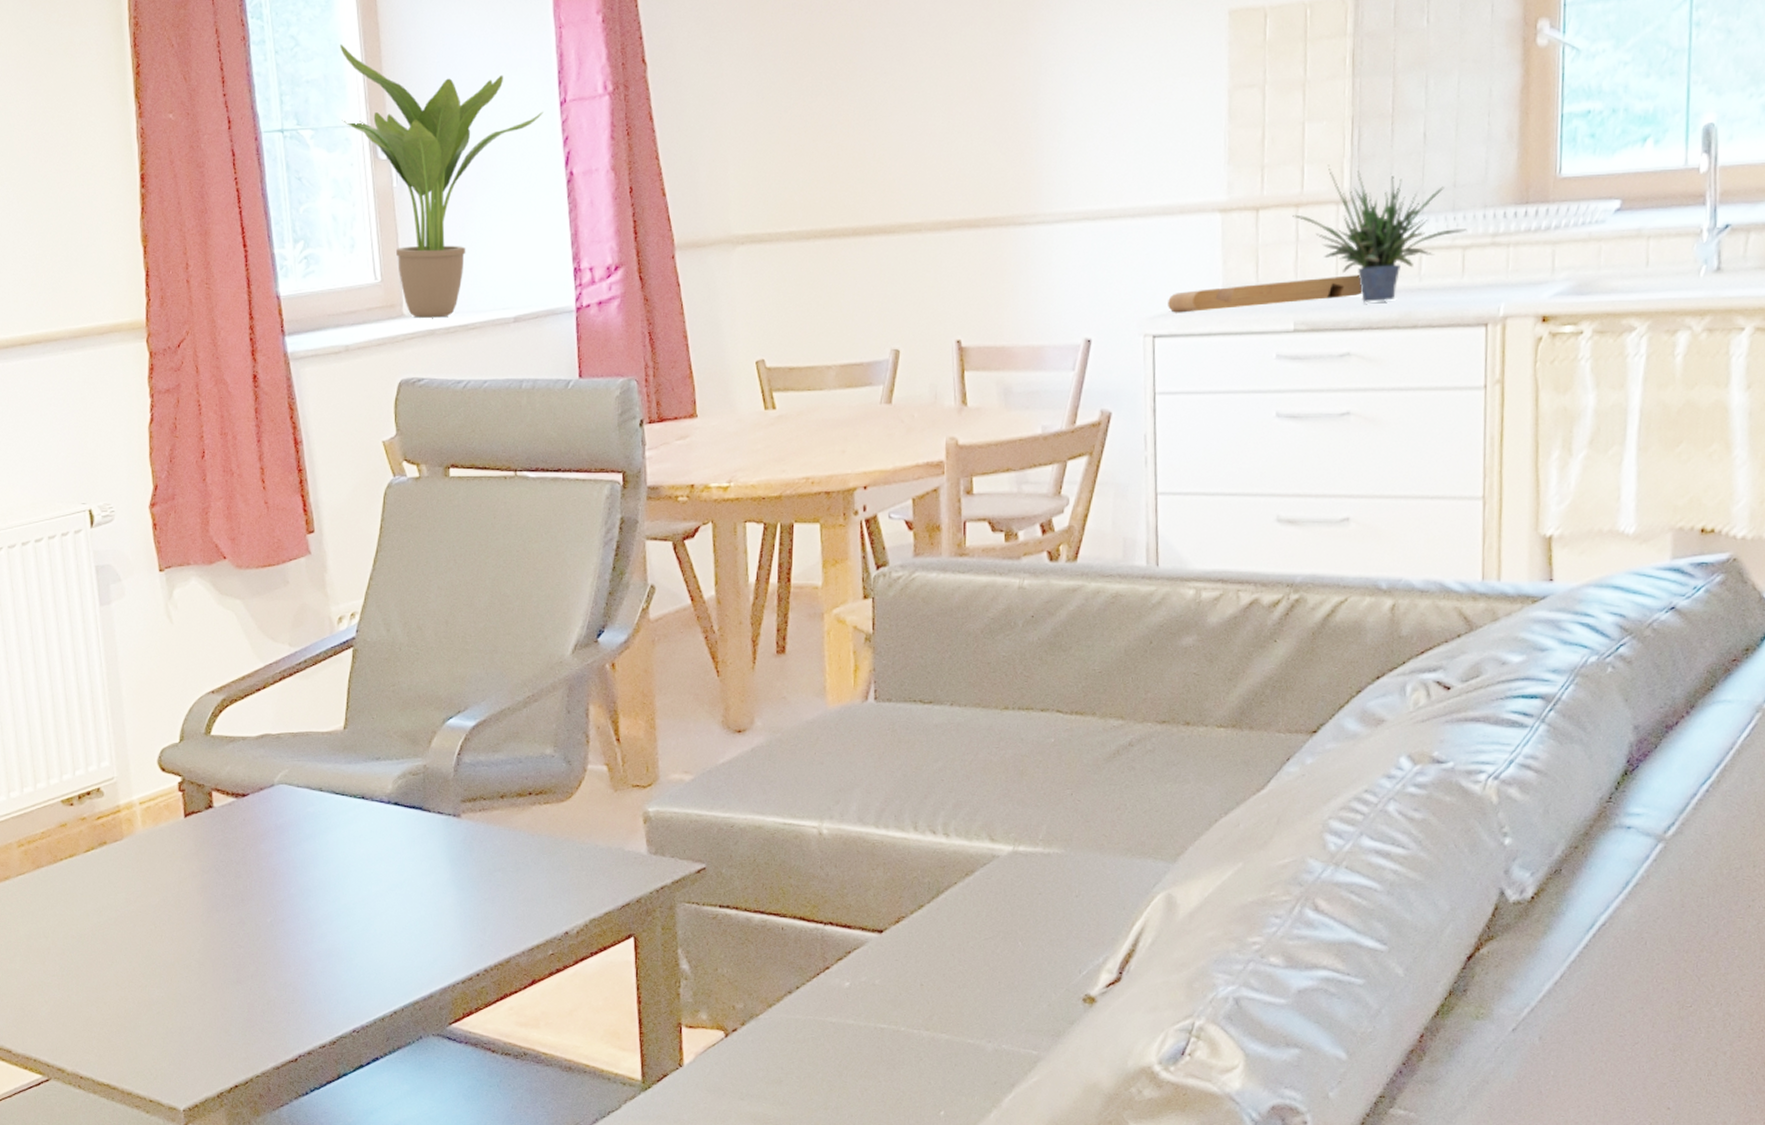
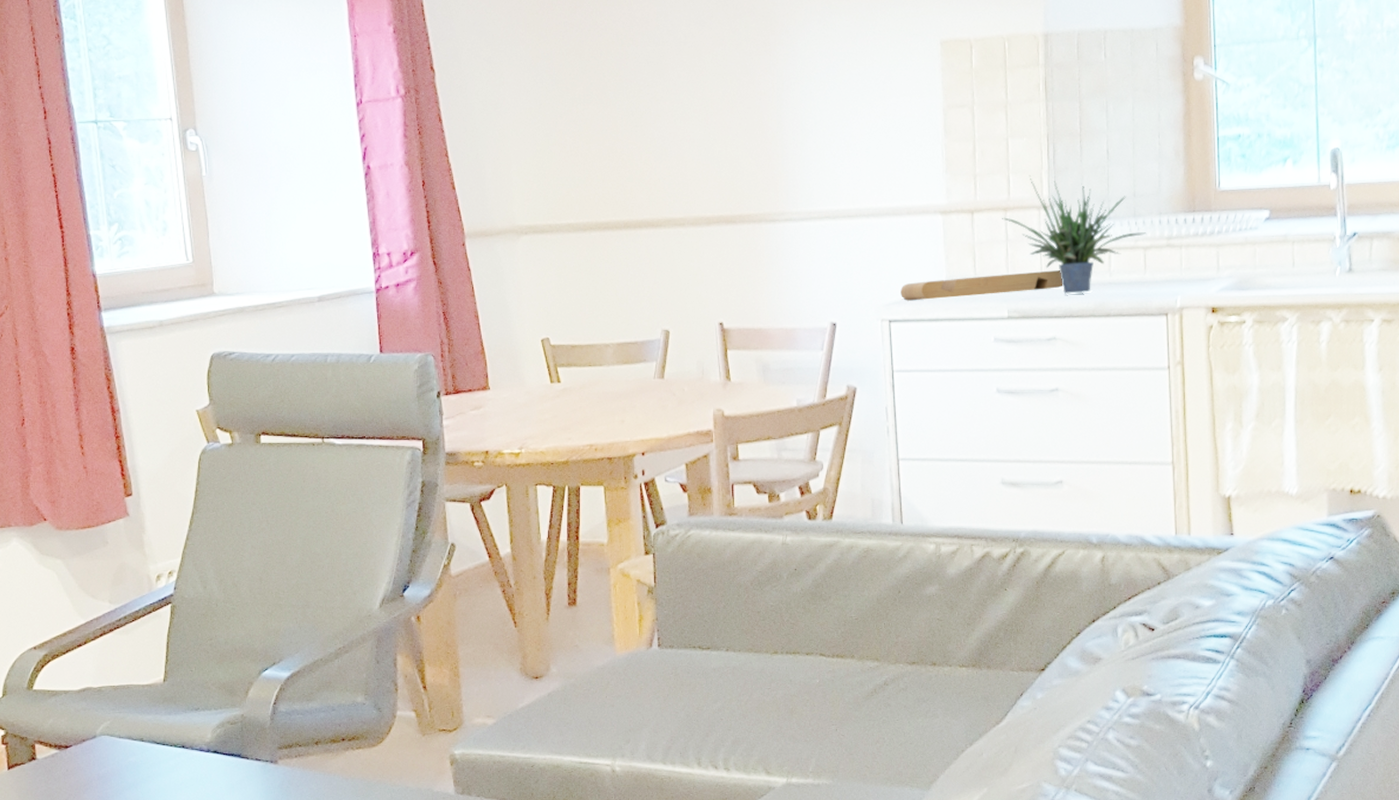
potted plant: present [340,44,544,318] -> none [150,44,342,296]

